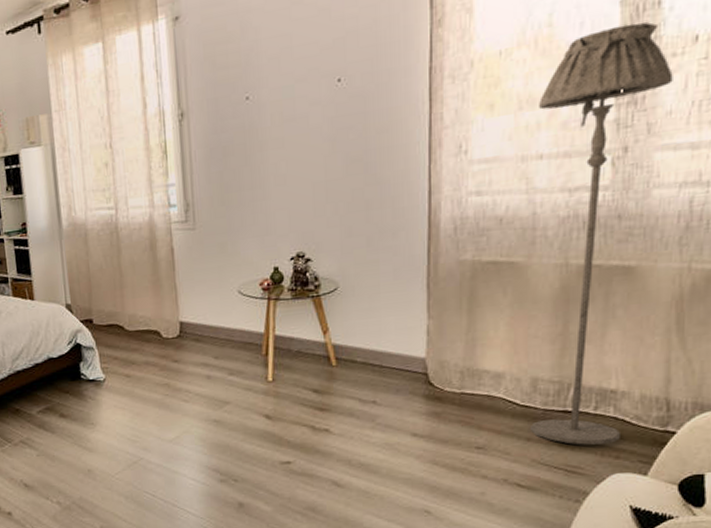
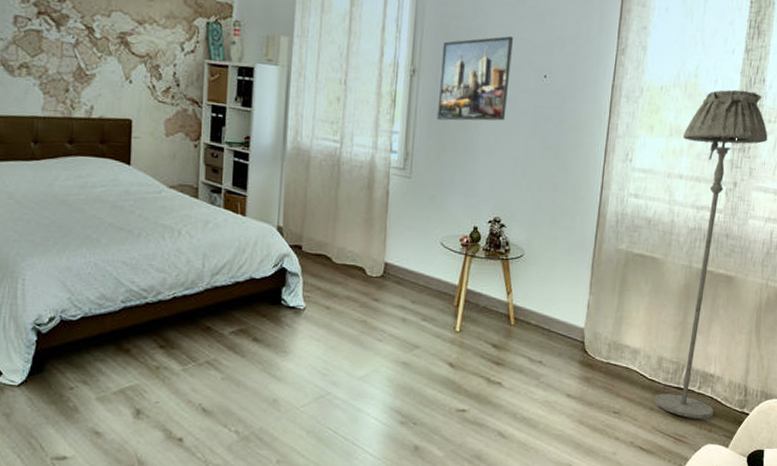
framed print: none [211,45,296,161] -> present [437,36,513,121]

